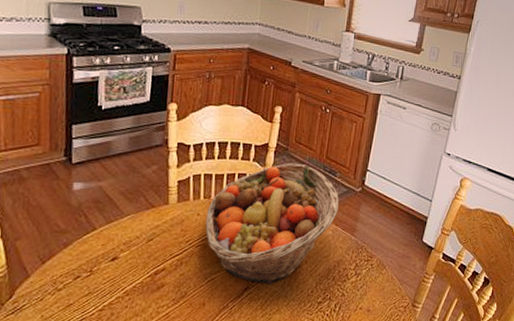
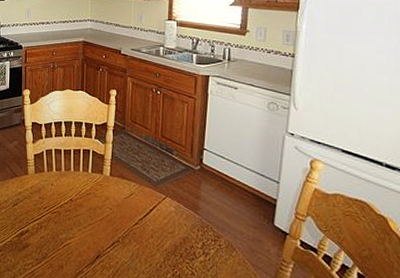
fruit basket: present [205,162,339,285] -> none [58,140,178,255]

